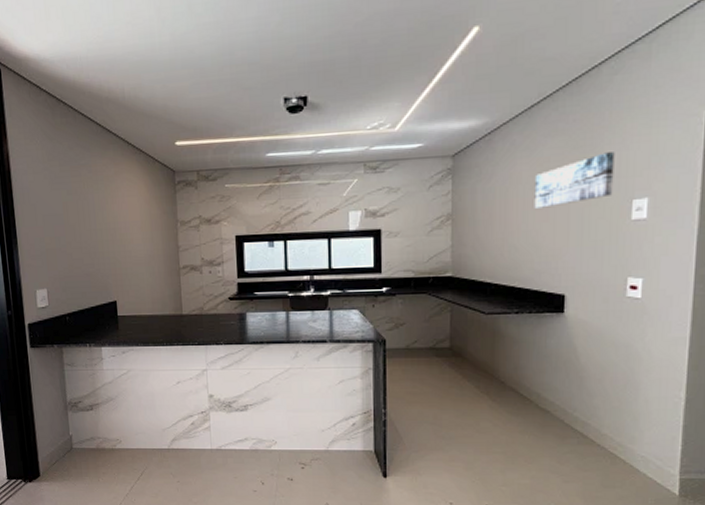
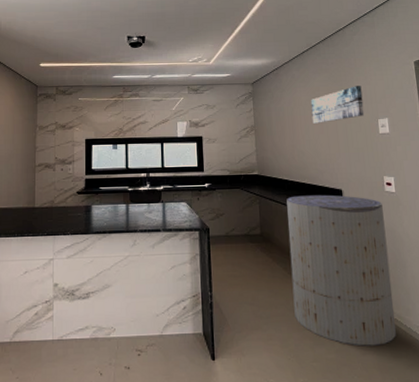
trash can: none [485,301,619,474] -> present [286,194,396,346]

